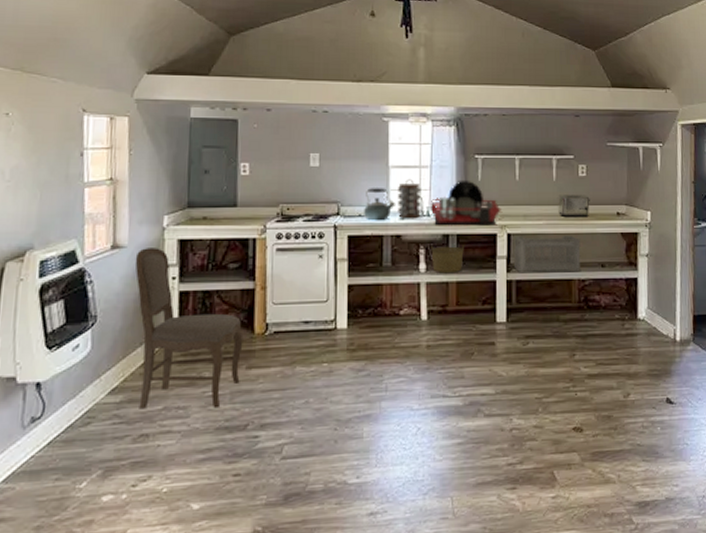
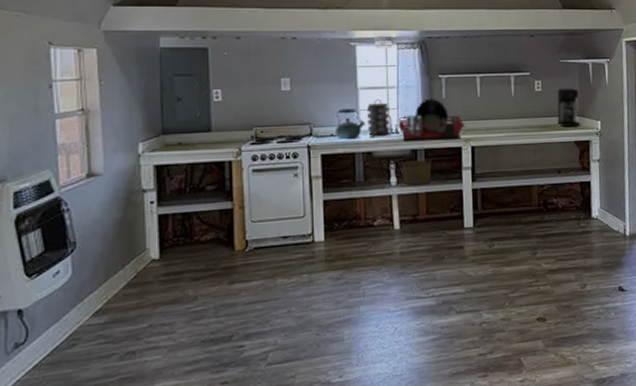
dining chair: present [135,248,244,409] -> none [111,174,224,329]
plastic crate: present [513,235,581,273] -> none [478,146,539,182]
toaster: present [558,195,590,218] -> none [517,108,546,130]
coffee maker: none [602,174,627,216] -> present [557,88,580,127]

